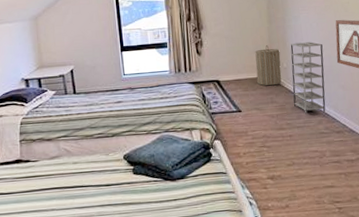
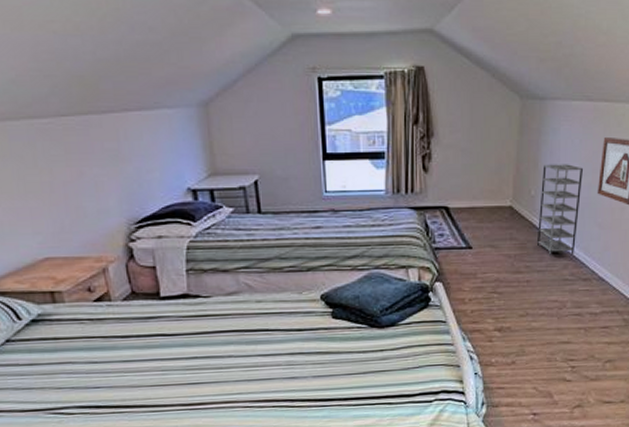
laundry hamper: present [255,45,282,86] -> none [496,165,529,218]

